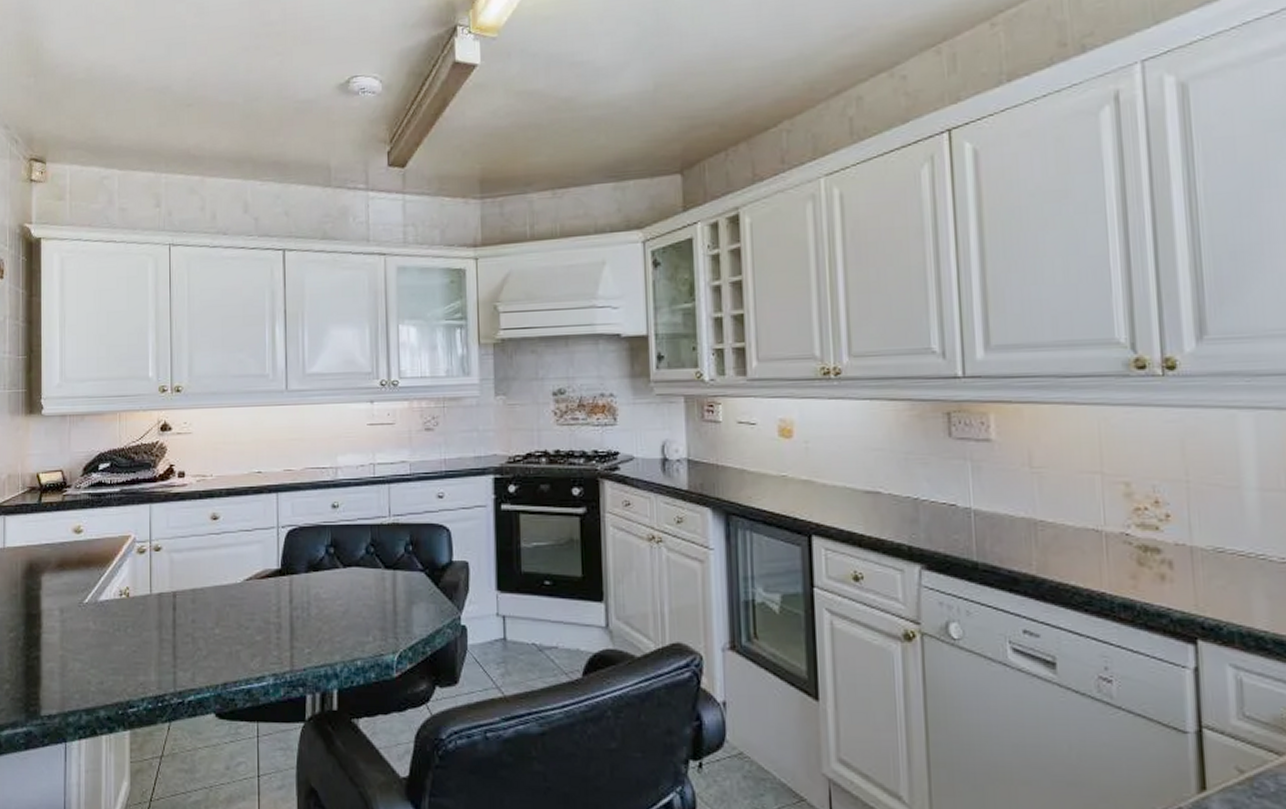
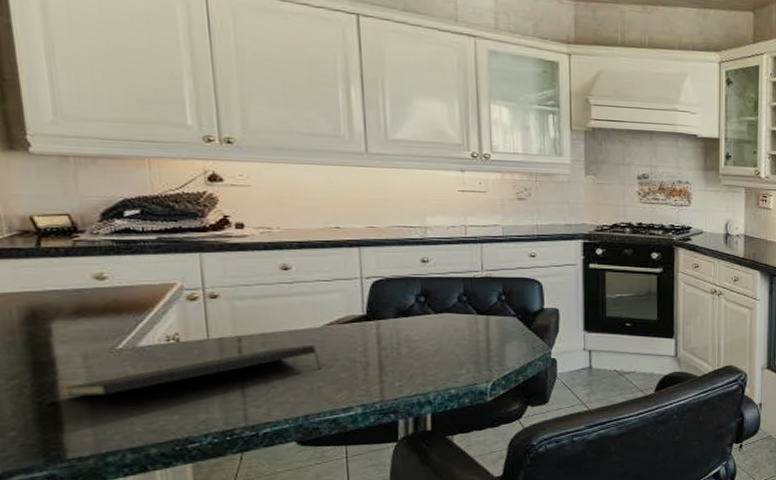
notepad: none [43,602,240,652] -> present [61,344,322,397]

